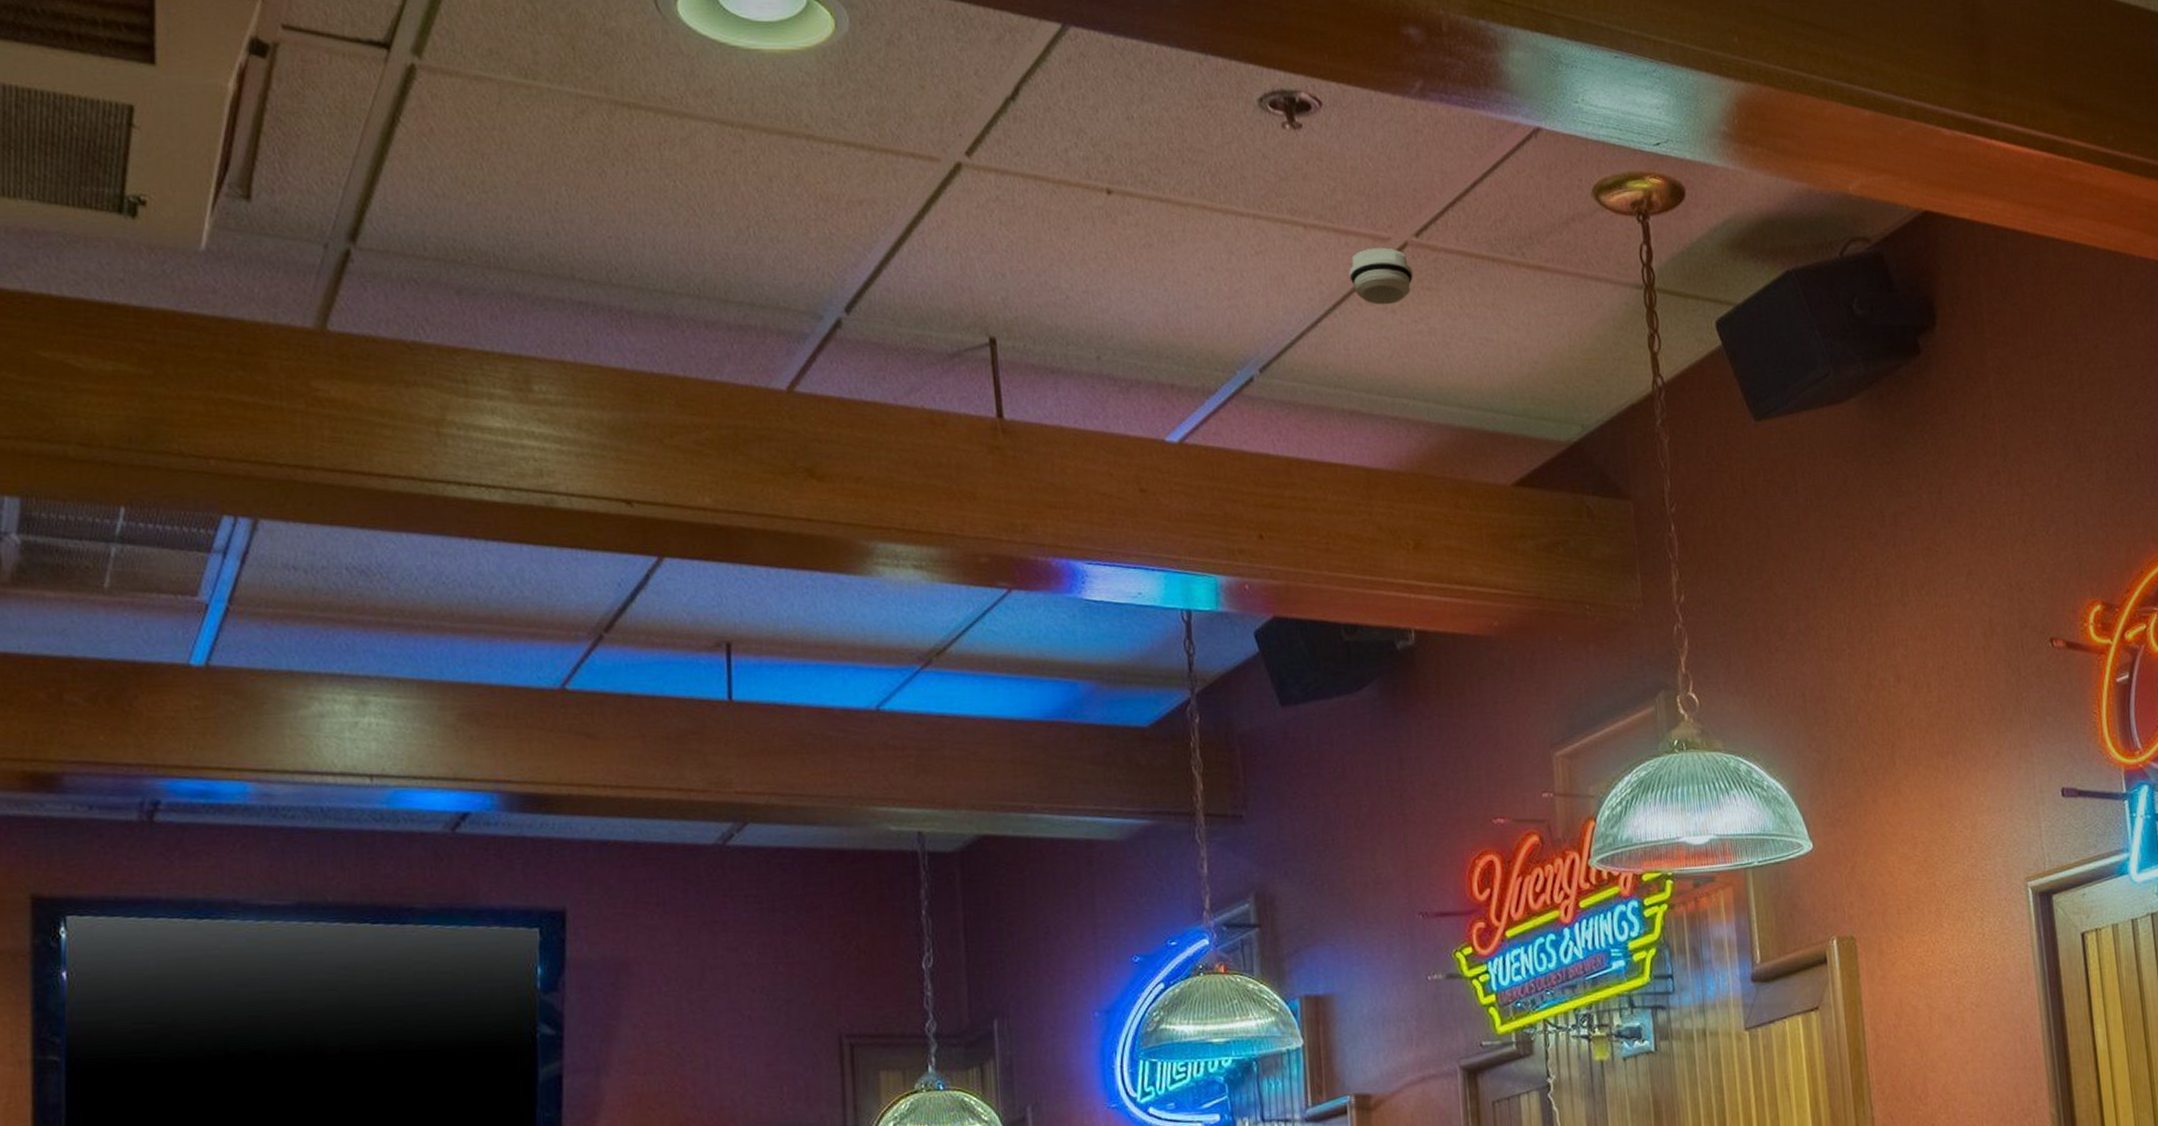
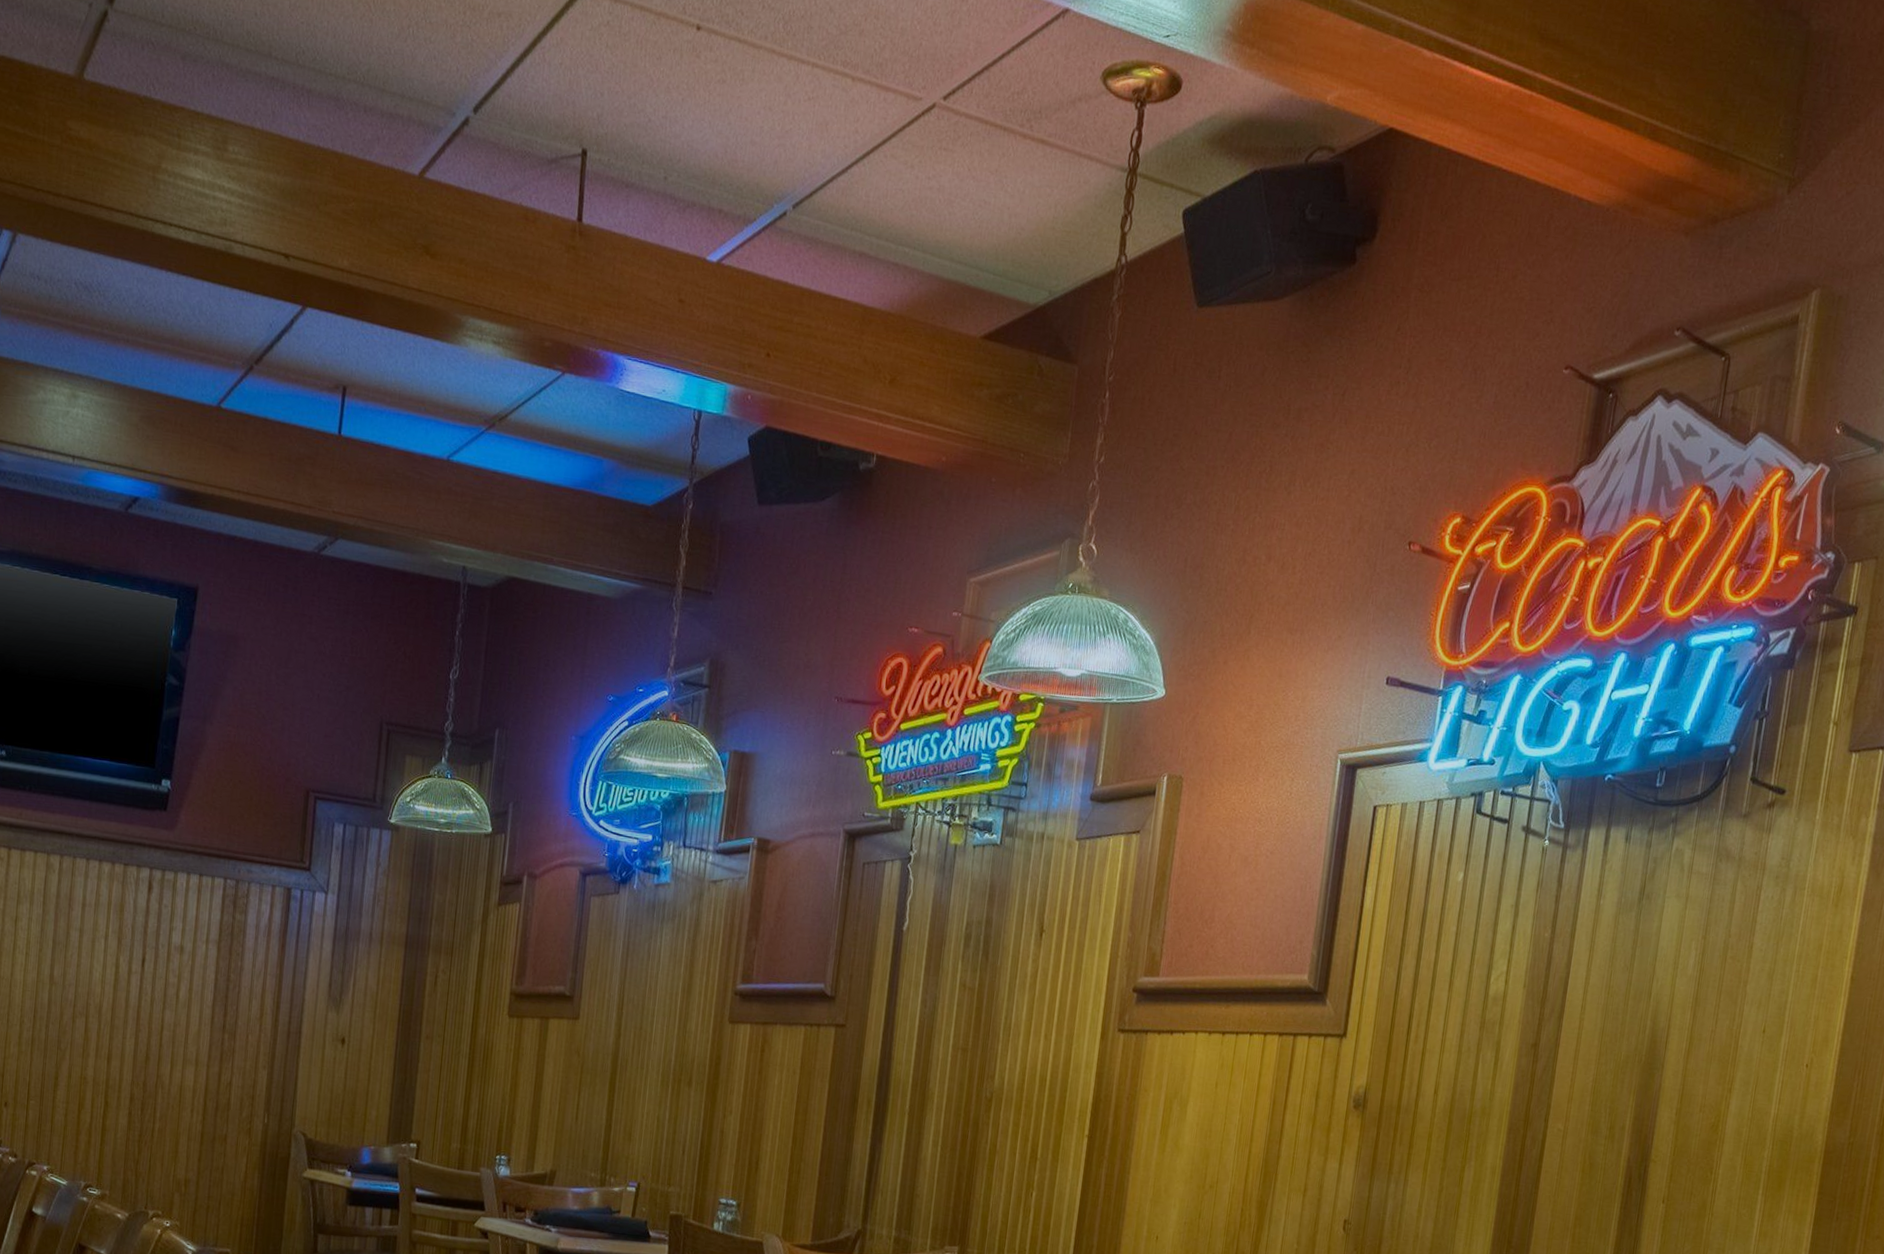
smoke detector: present [1349,247,1413,305] -> none [881,106,935,160]

